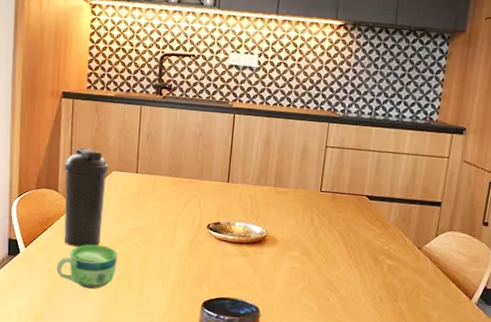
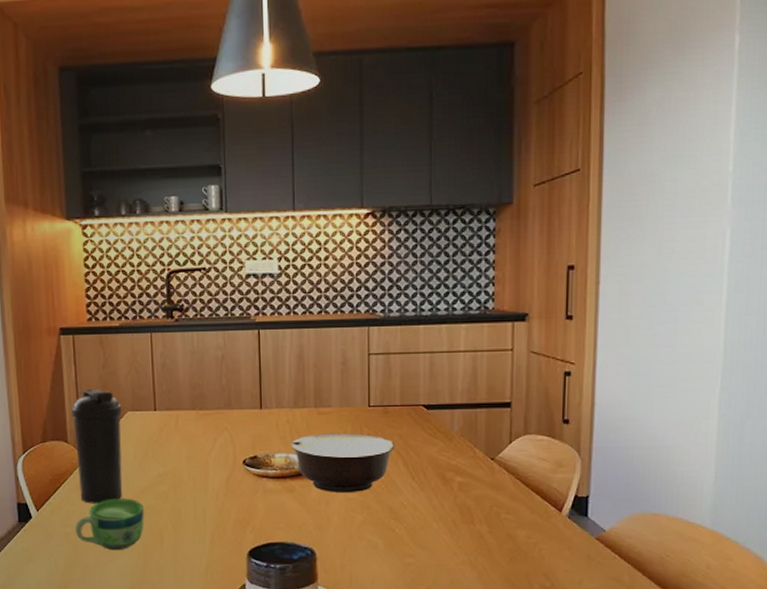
bowl: none [250,209,339,263] -> present [291,433,395,492]

